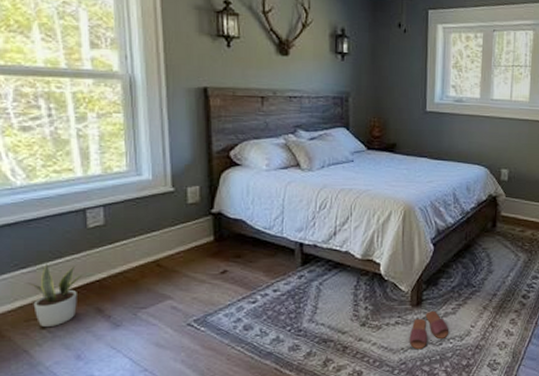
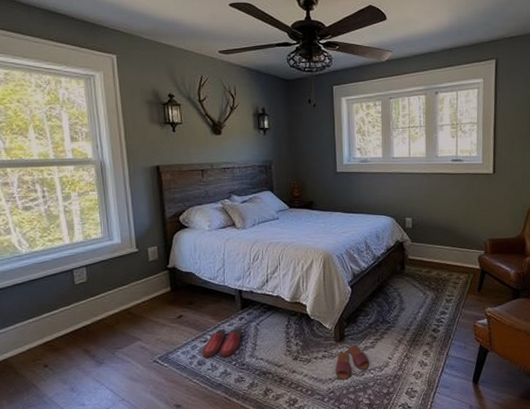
potted plant: present [25,263,83,328] -> none [32,314,73,366]
slippers: none [249,288,301,322] -> present [202,328,242,359]

